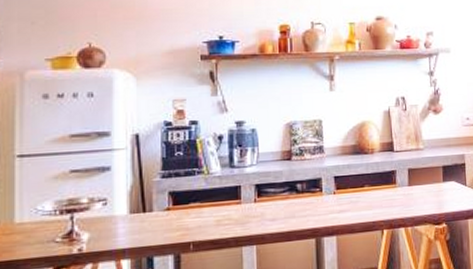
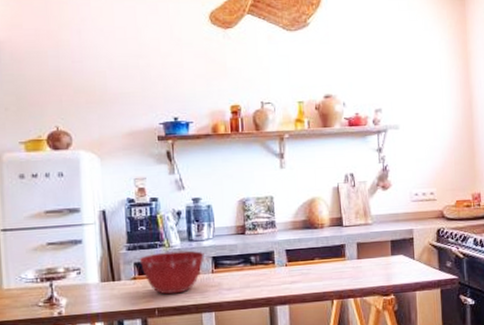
mixing bowl: none [174,178,247,227] -> present [139,250,204,295]

